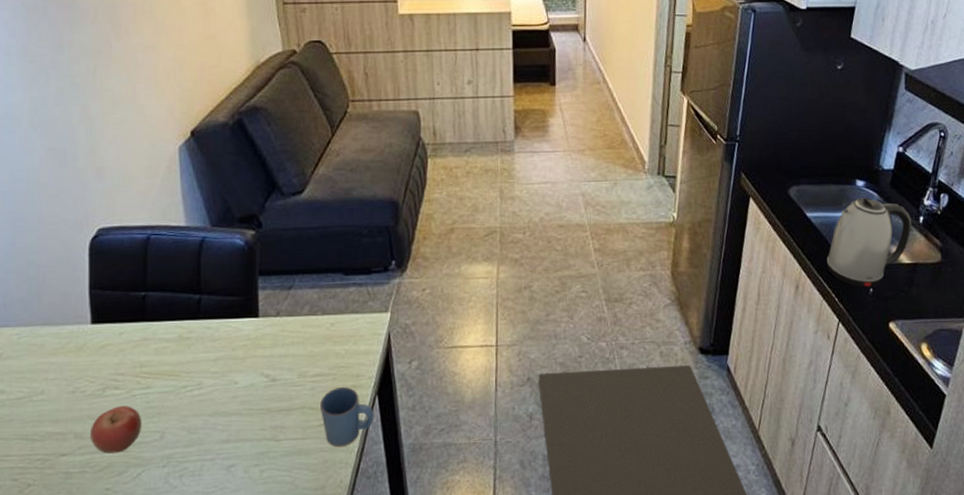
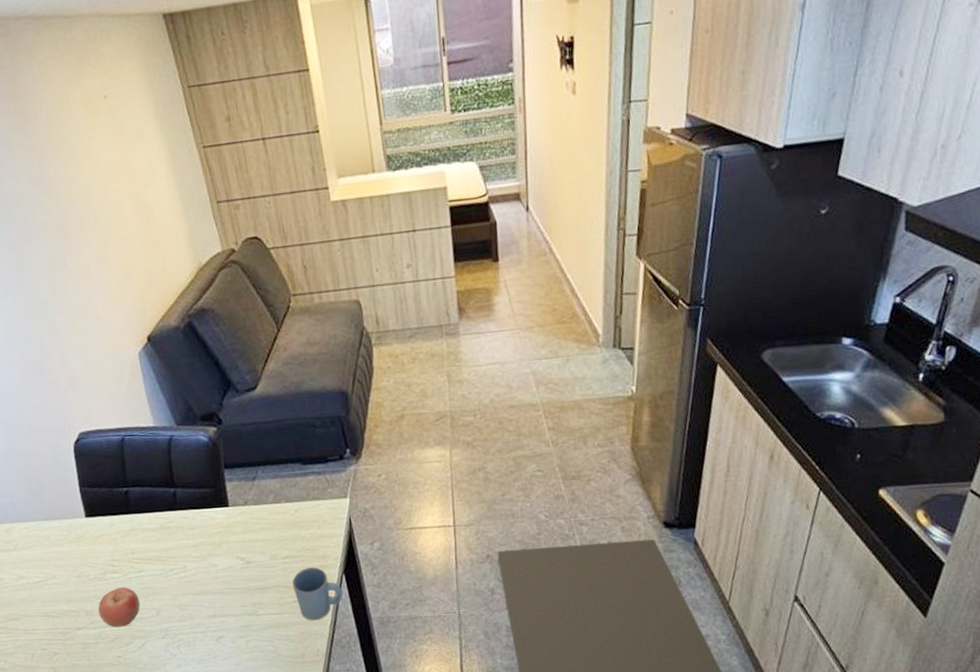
kettle: present [825,197,912,288] -> none [805,356,910,454]

